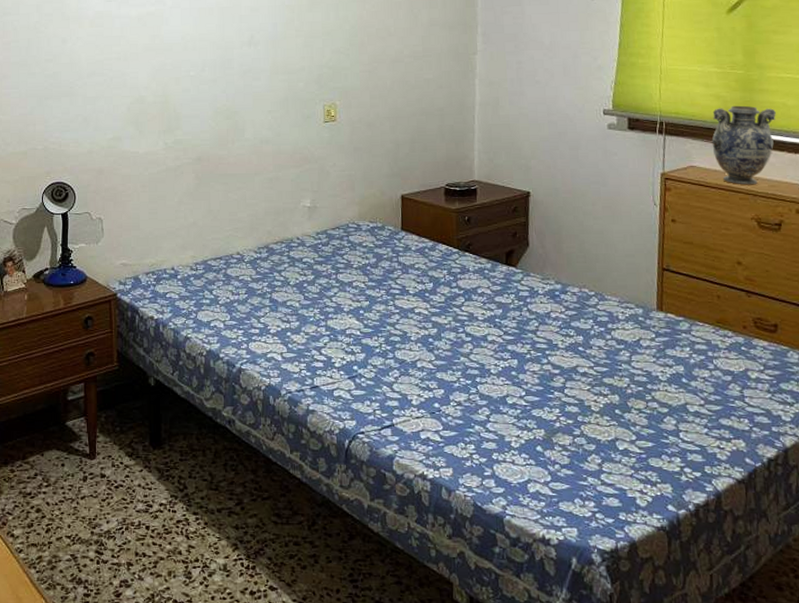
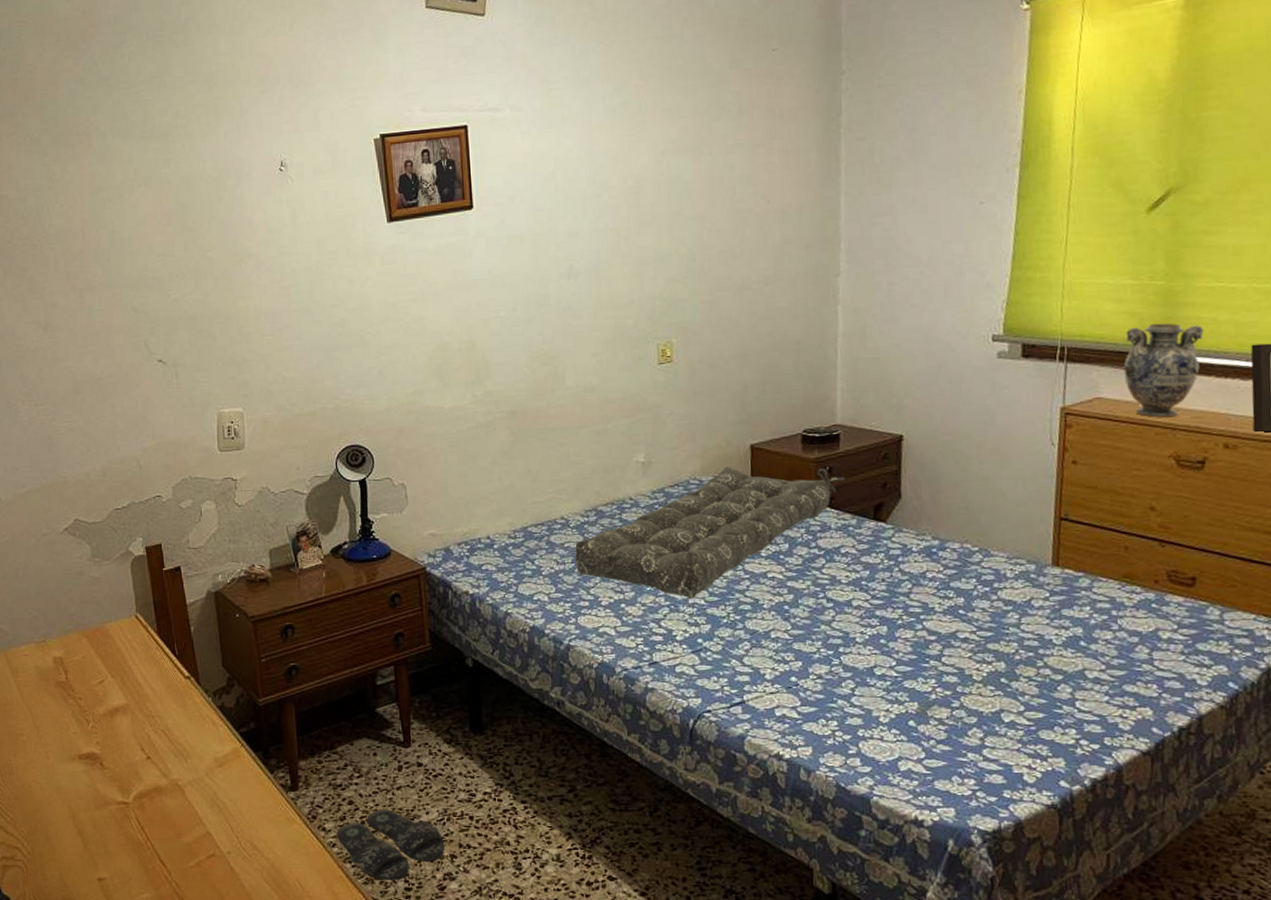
slippers: none [24,517,122,586] -> present [337,809,444,880]
seat cushion: none [248,213,482,330] -> present [575,466,846,599]

